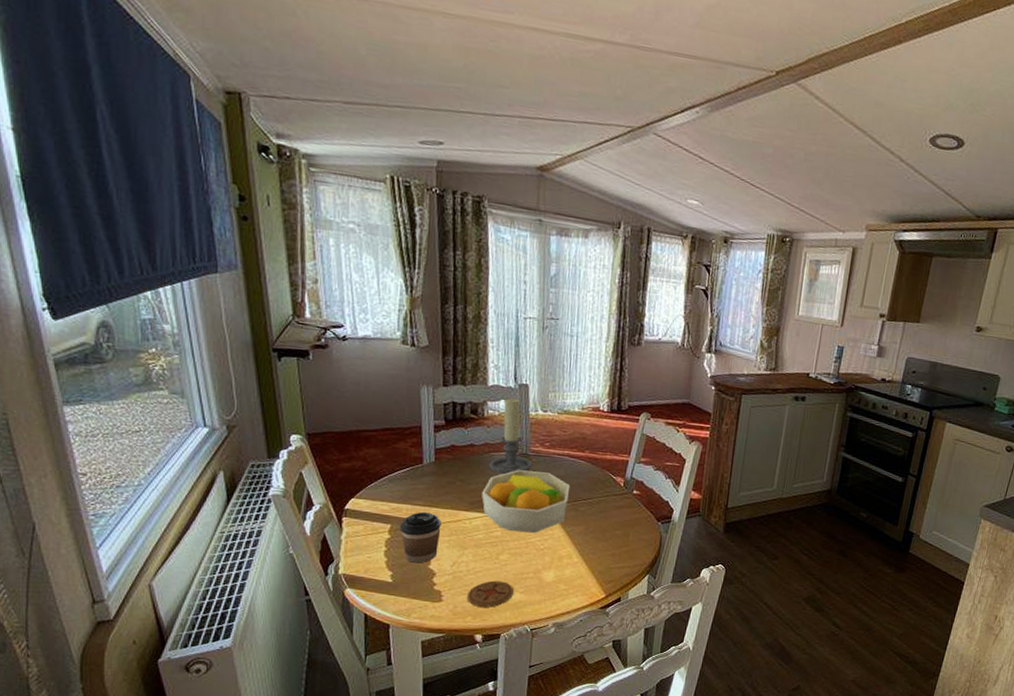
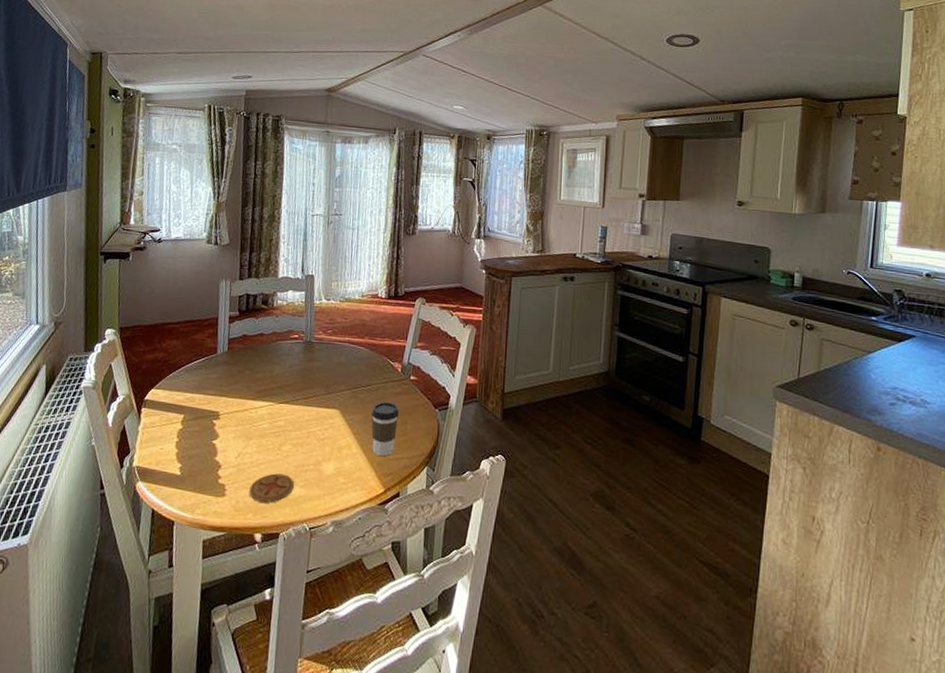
coffee cup: present [399,511,441,563] -> none [191,401,230,455]
fruit bowl: present [482,470,571,534] -> none [268,357,351,423]
candle holder: present [488,398,532,474] -> none [275,288,316,362]
coffee cup: none [592,514,621,565] -> present [371,401,399,456]

